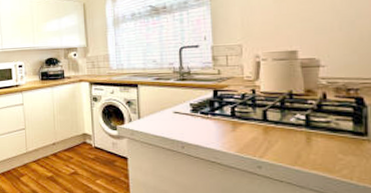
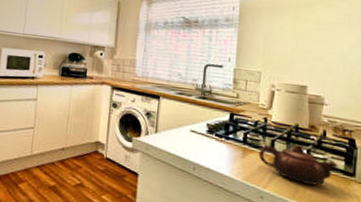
teapot: none [250,111,346,150] -> present [258,144,339,186]

